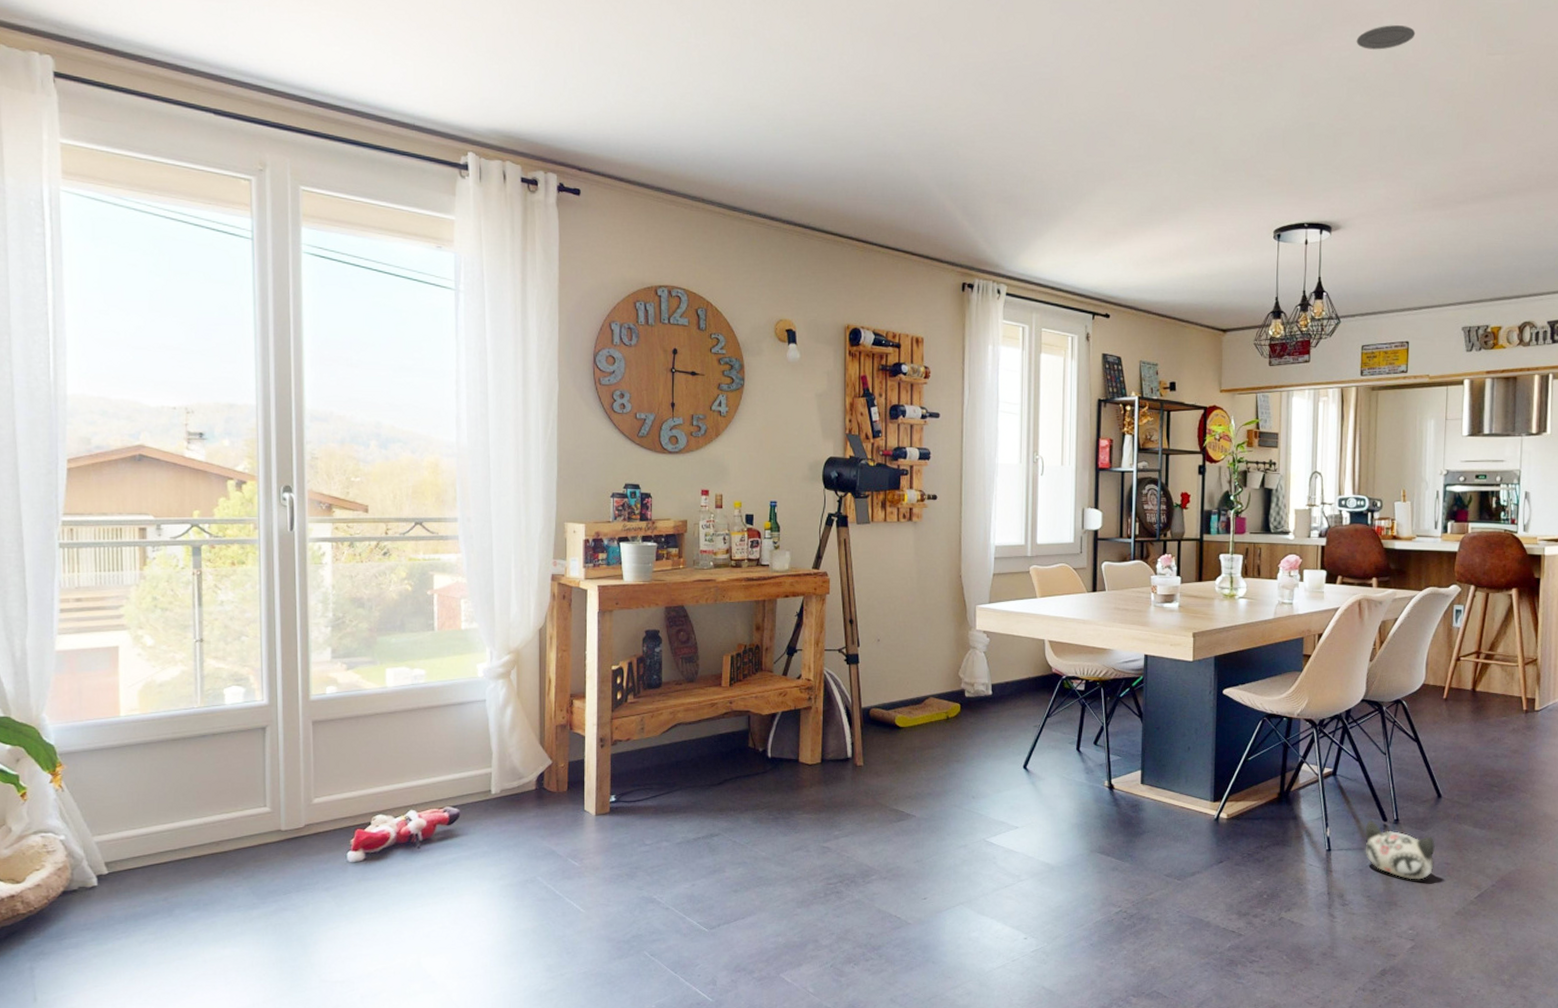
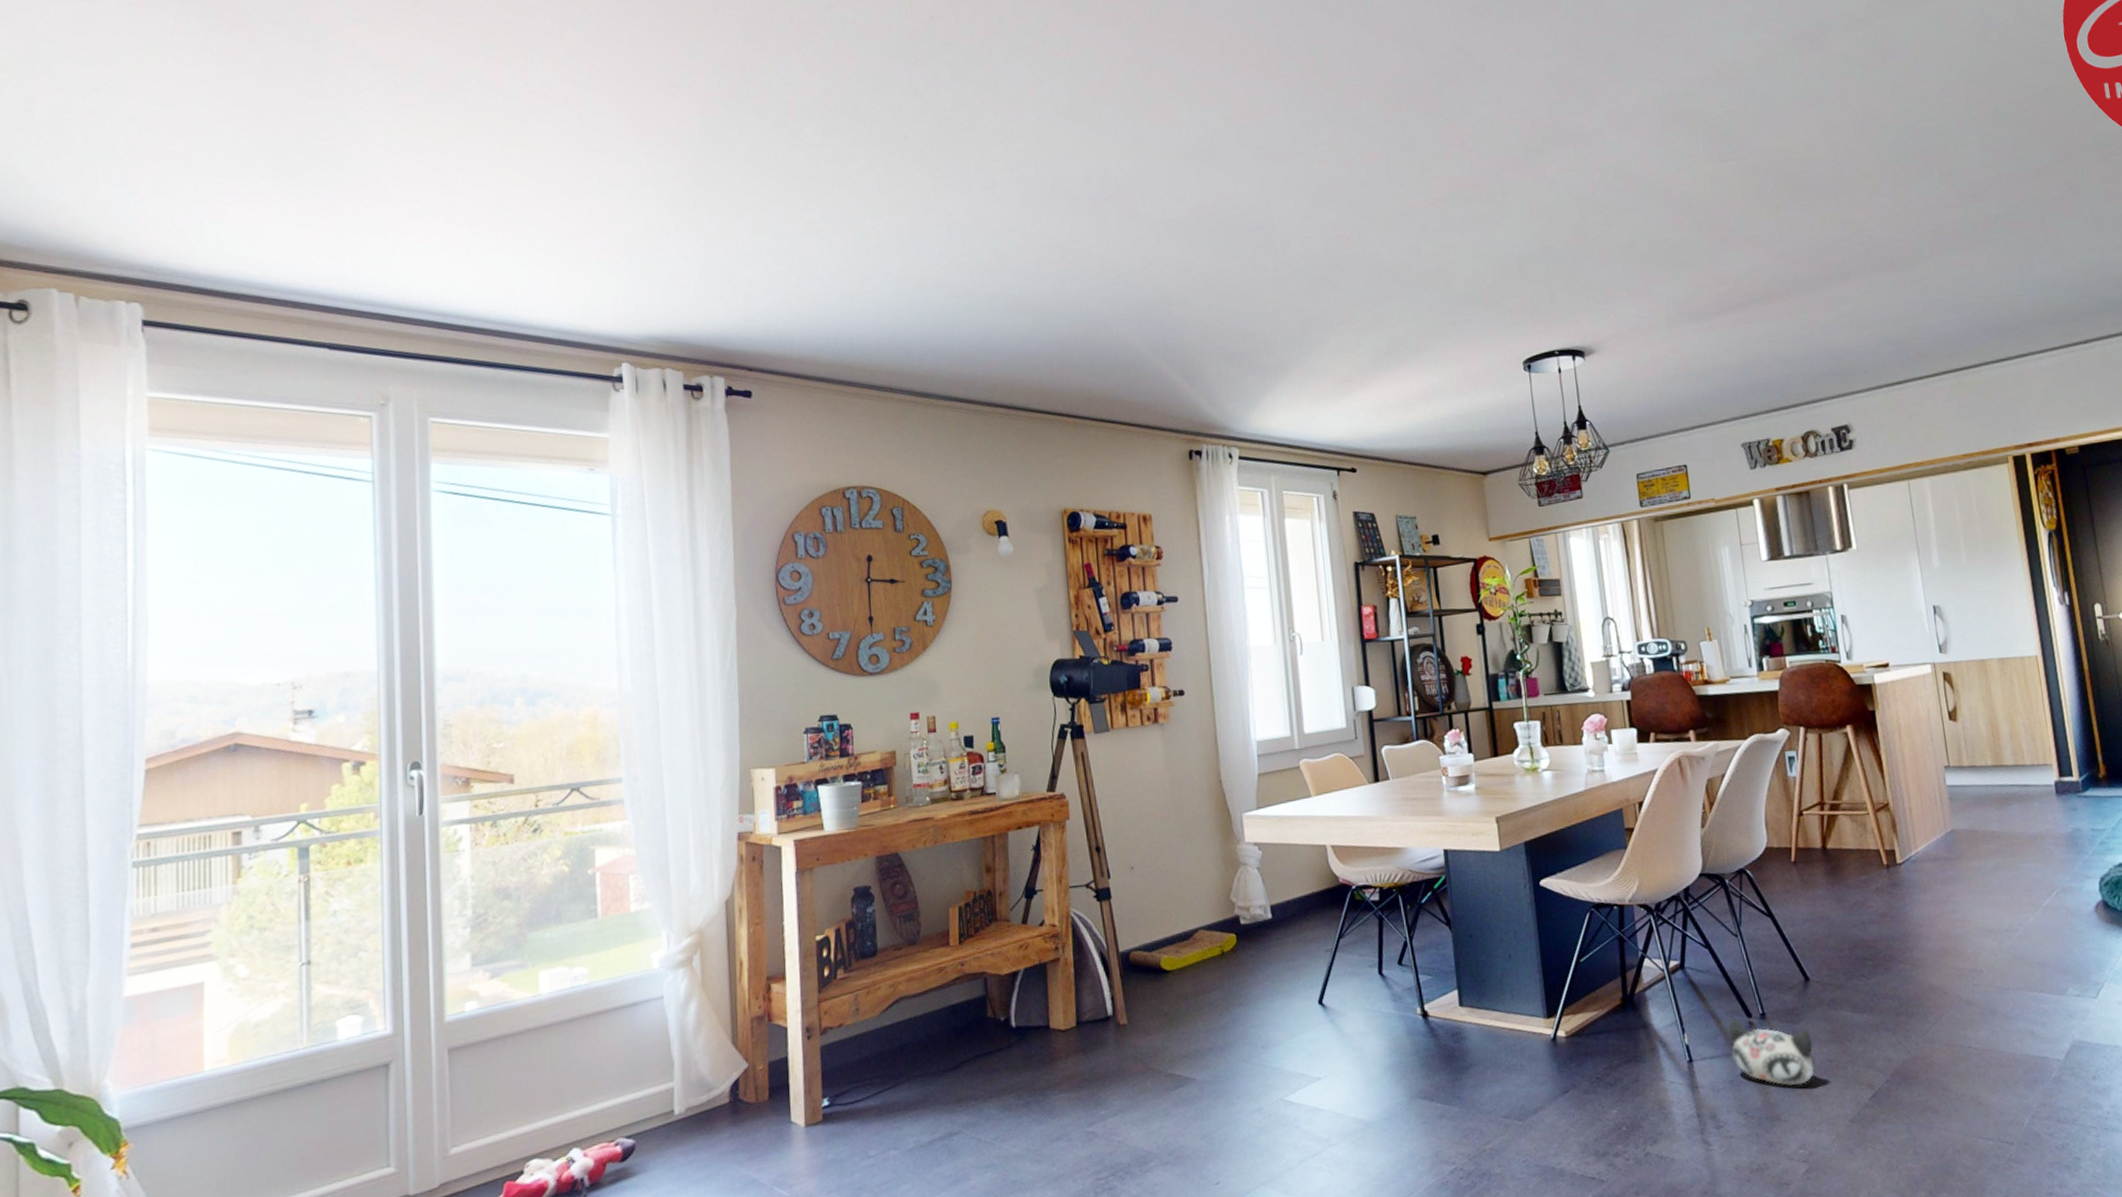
recessed light: present [1356,25,1416,50] -> none [1581,141,1642,168]

